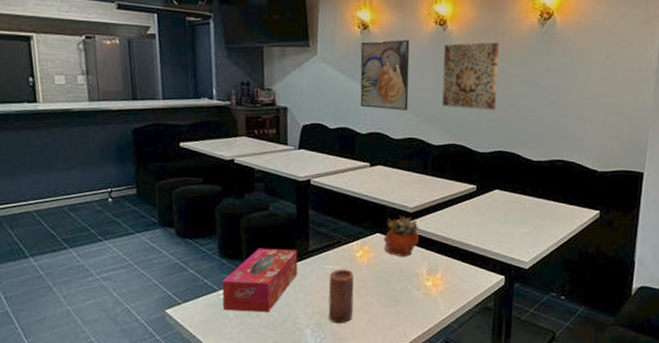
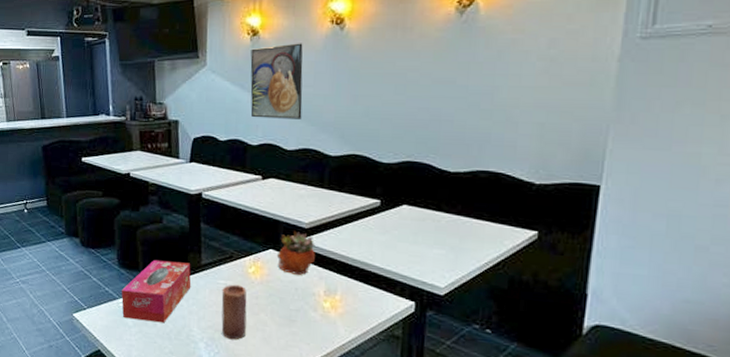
wall art: present [442,42,499,110] -> none [339,38,406,115]

